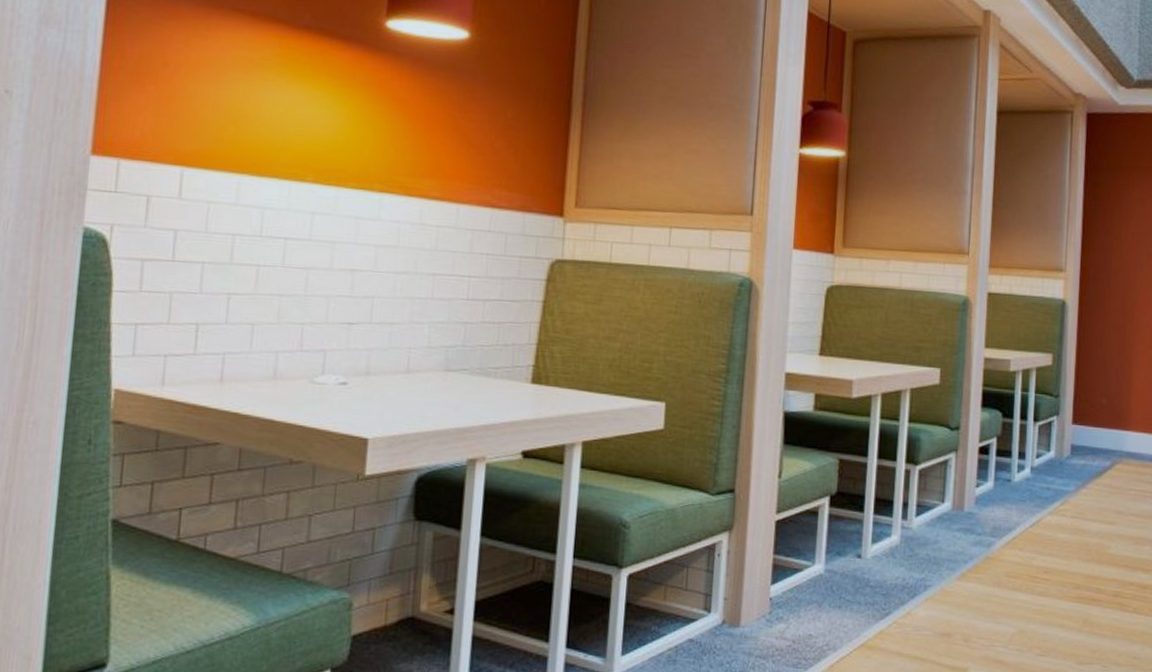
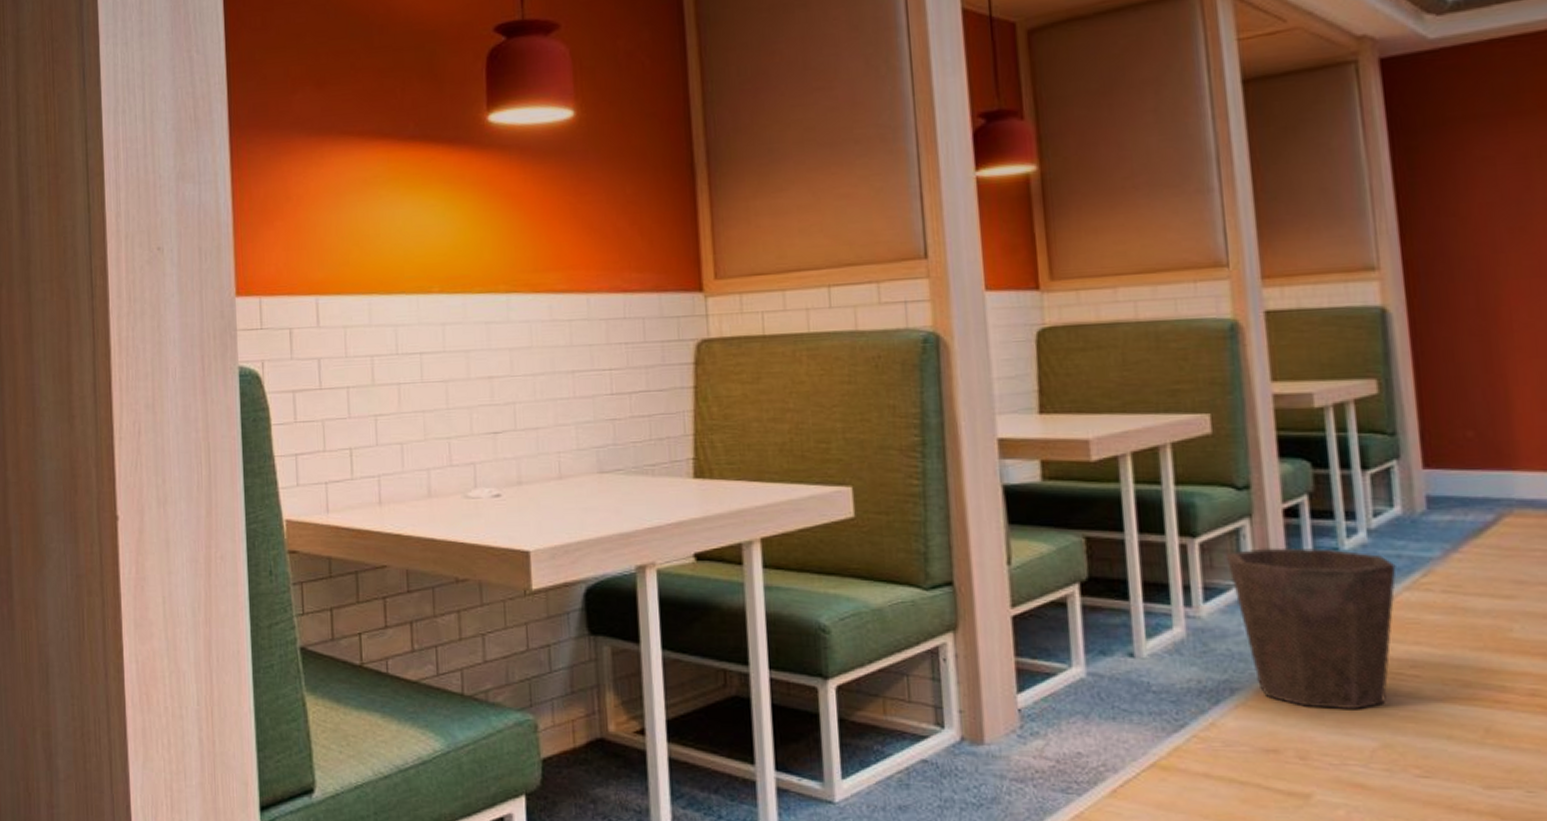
waste bin: none [936,476,1046,603] -> present [1227,547,1396,709]

